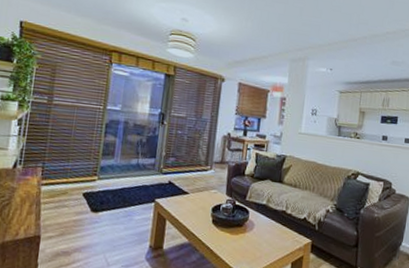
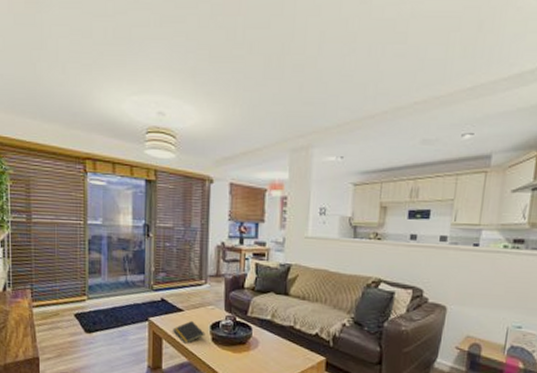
notepad: none [177,202,207,225] -> present [173,320,205,344]

